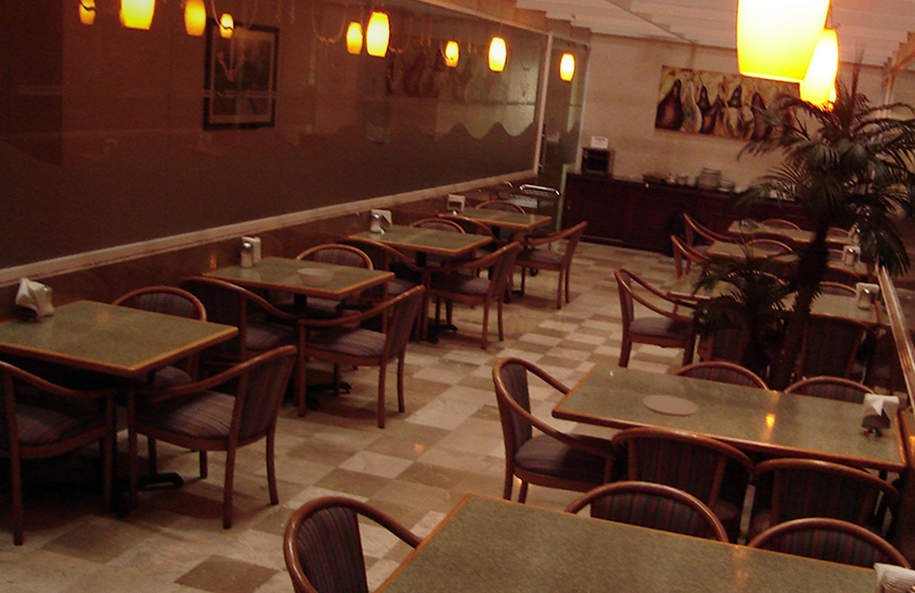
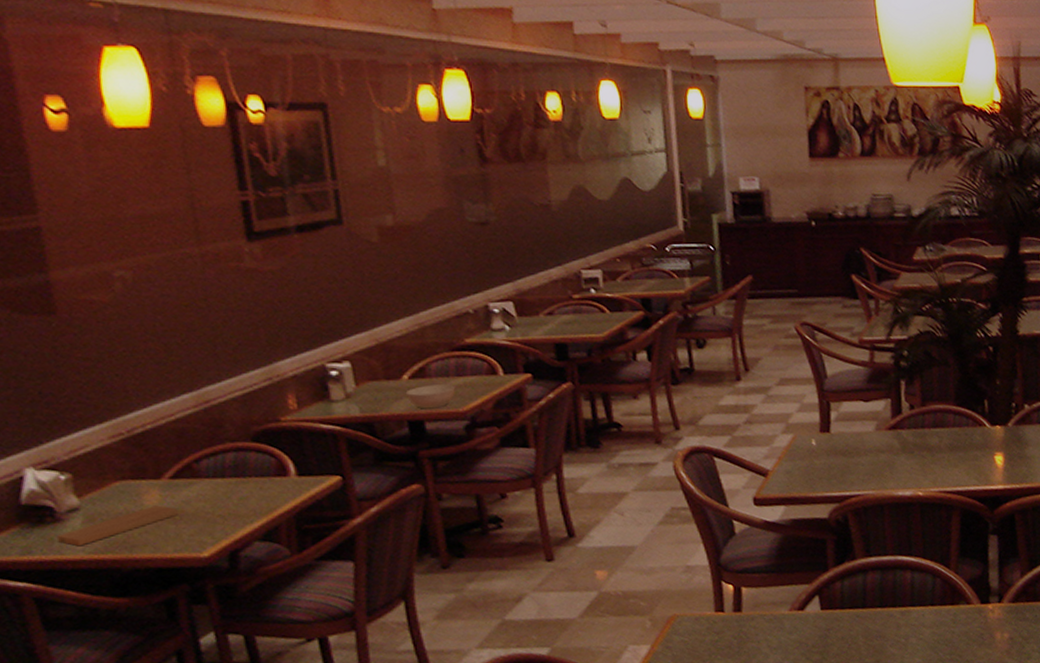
tray: none [34,323,119,344] -> present [56,505,178,547]
plate: present [641,394,700,417] -> none [854,454,920,477]

